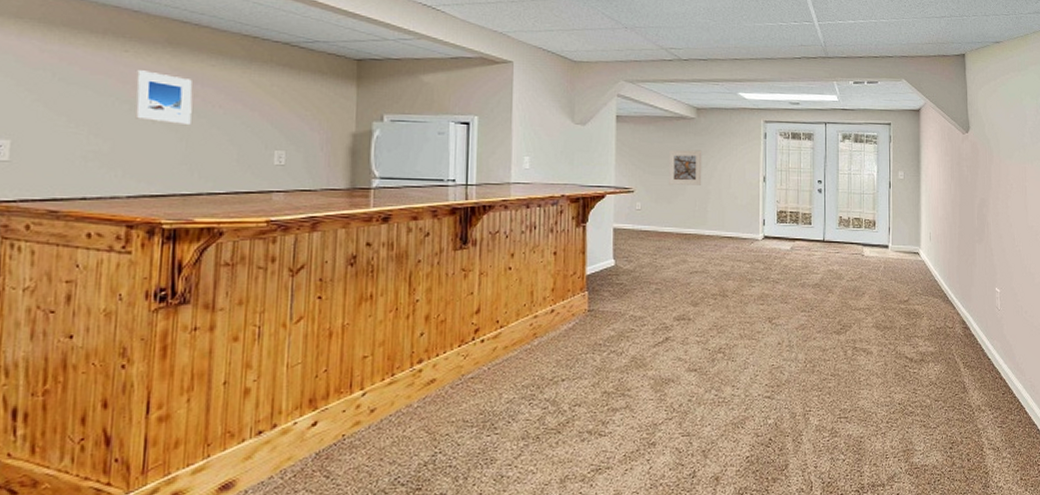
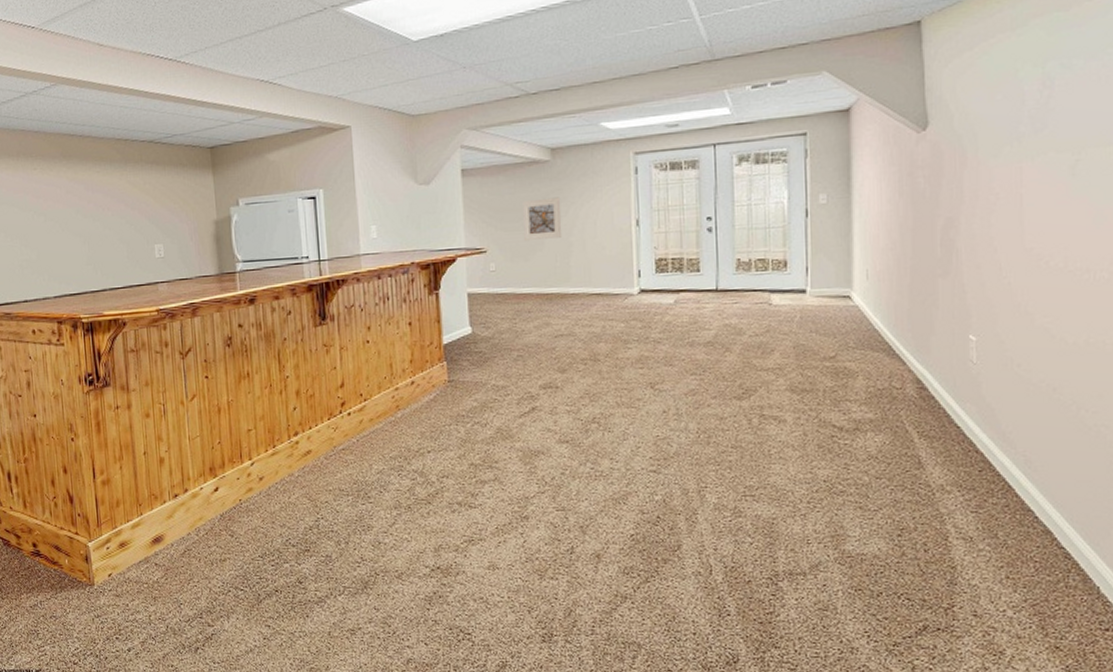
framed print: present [134,70,193,126] -> none [44,184,89,230]

